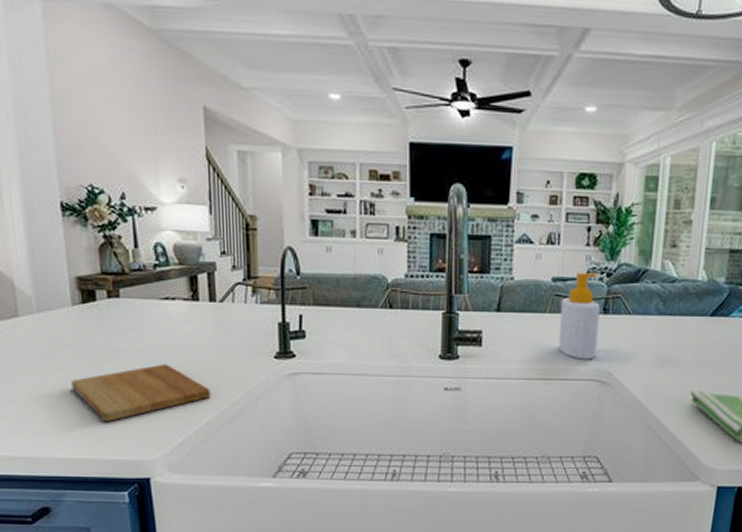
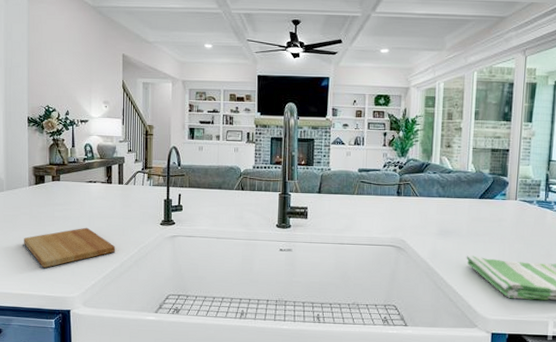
soap bottle: present [558,273,600,360] -> none [364,165,394,230]

